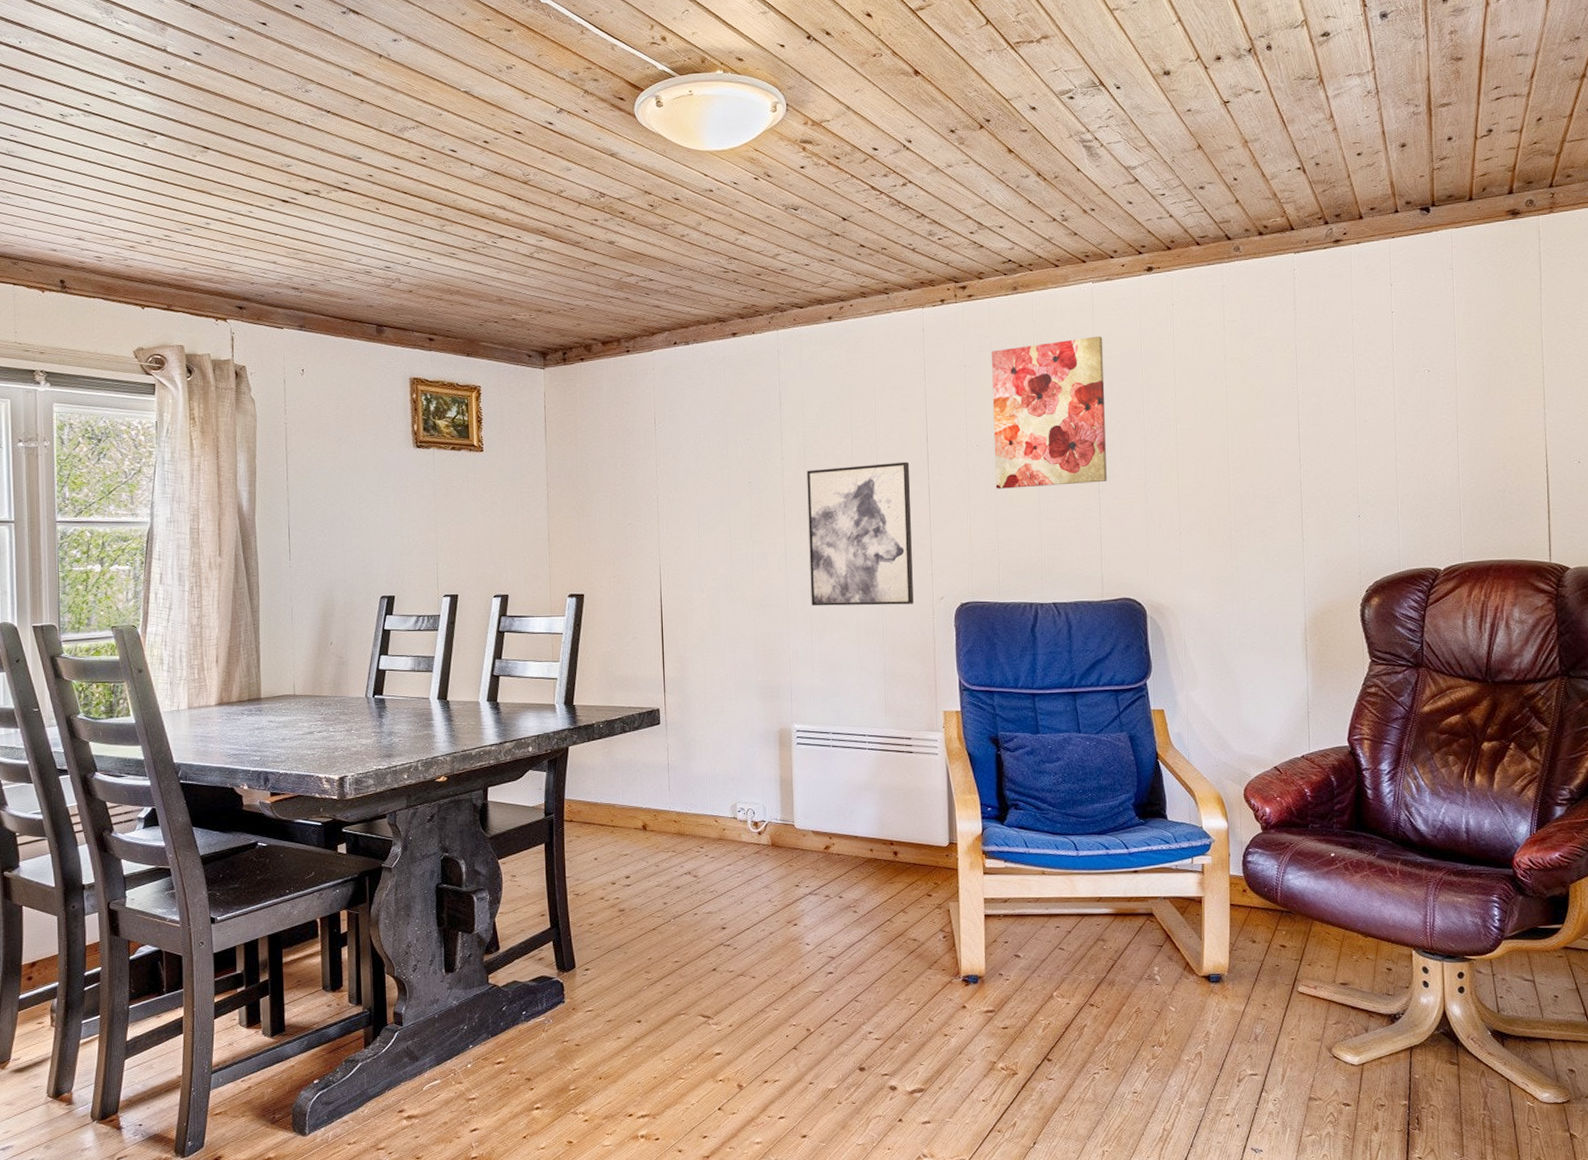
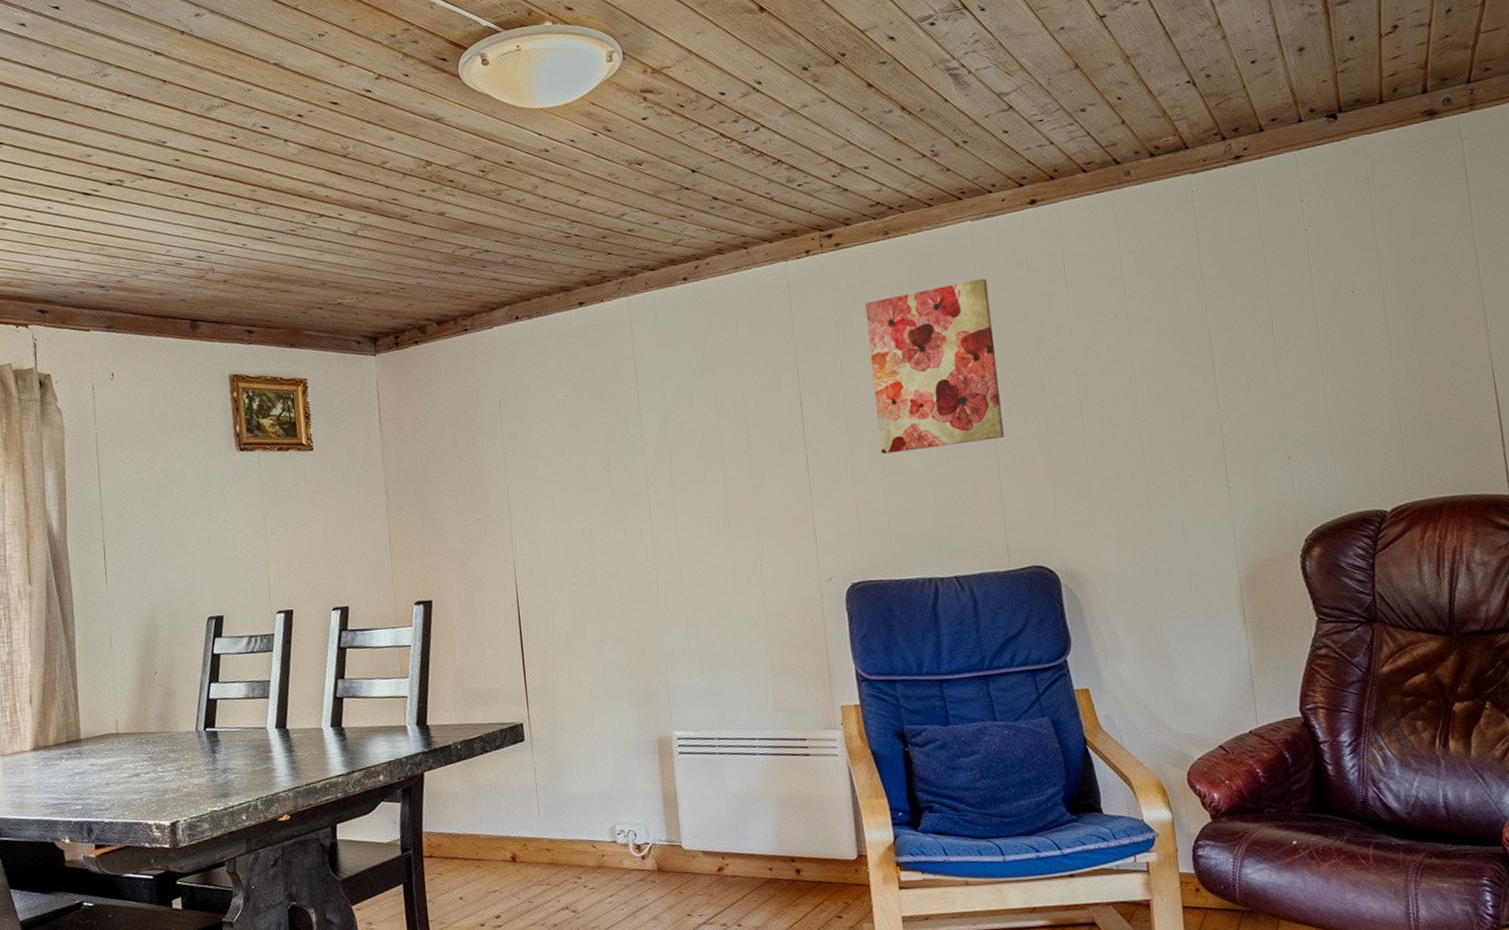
wall art: present [806,461,914,606] -> none [670,430,799,598]

